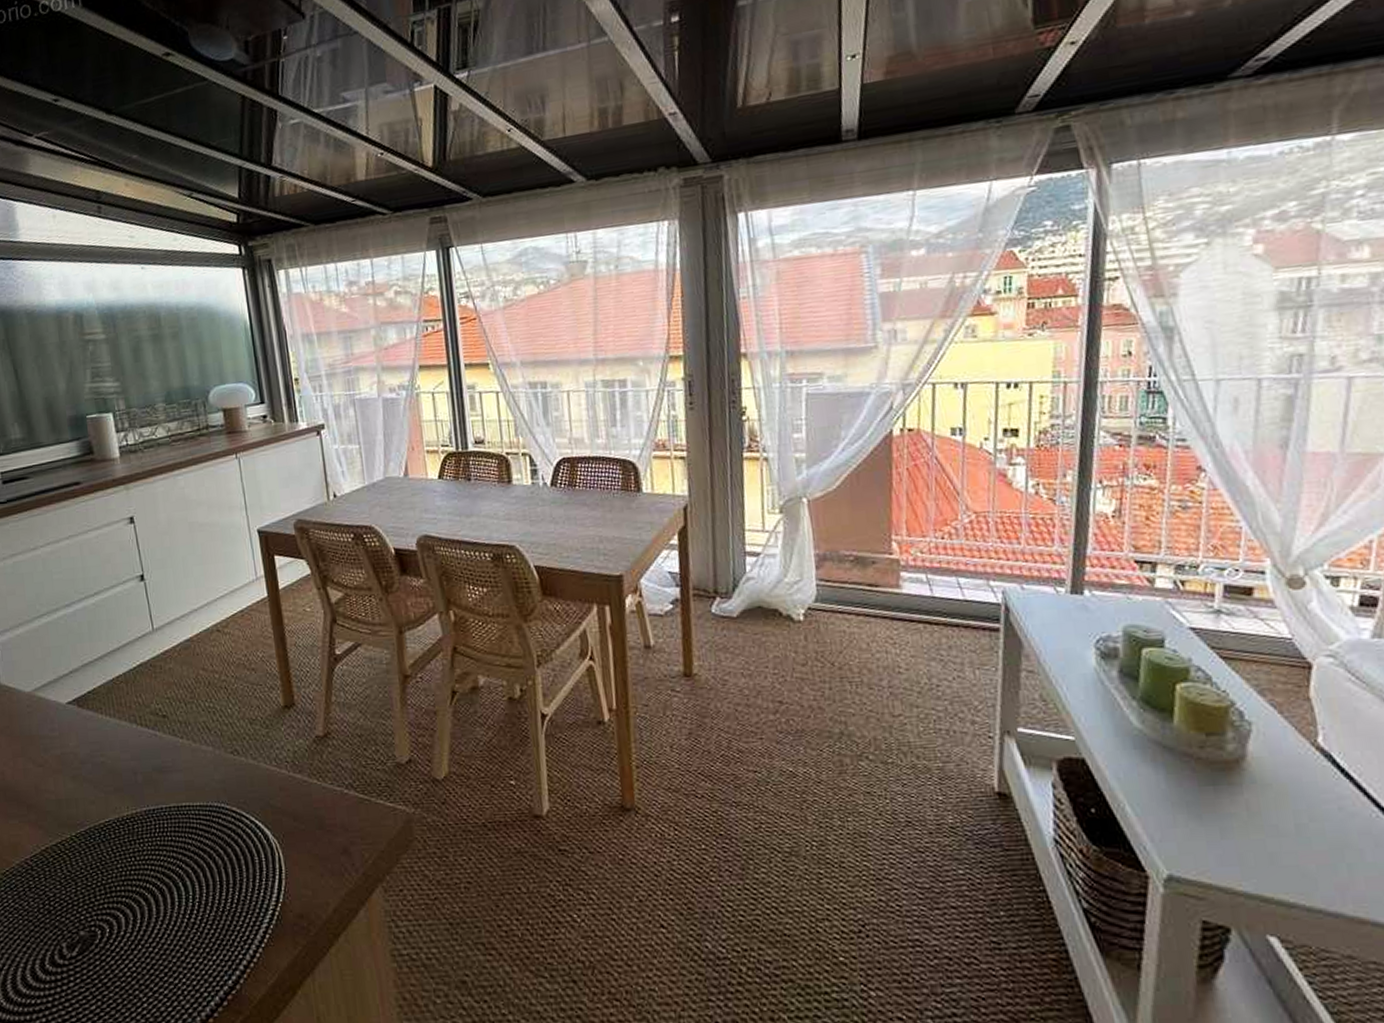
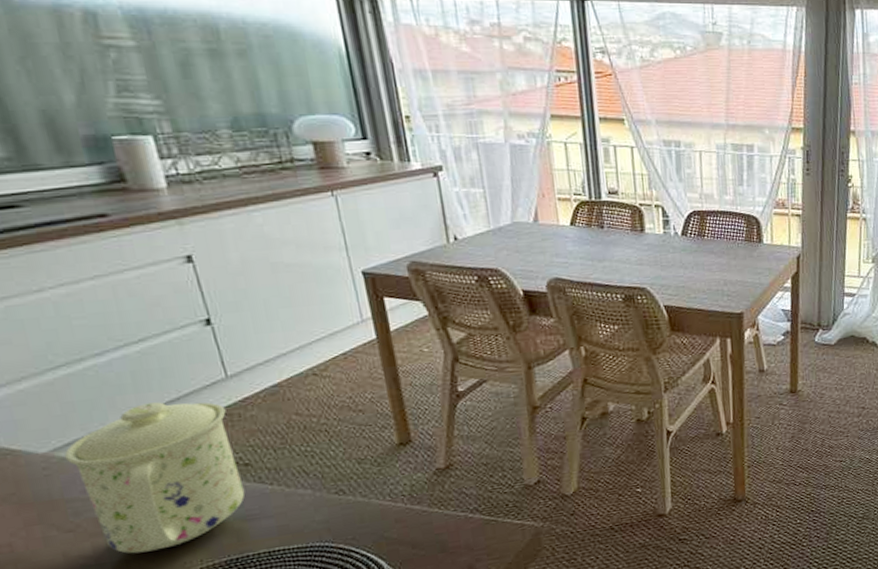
mug: none [41,651,162,793] -> present [64,402,245,554]

